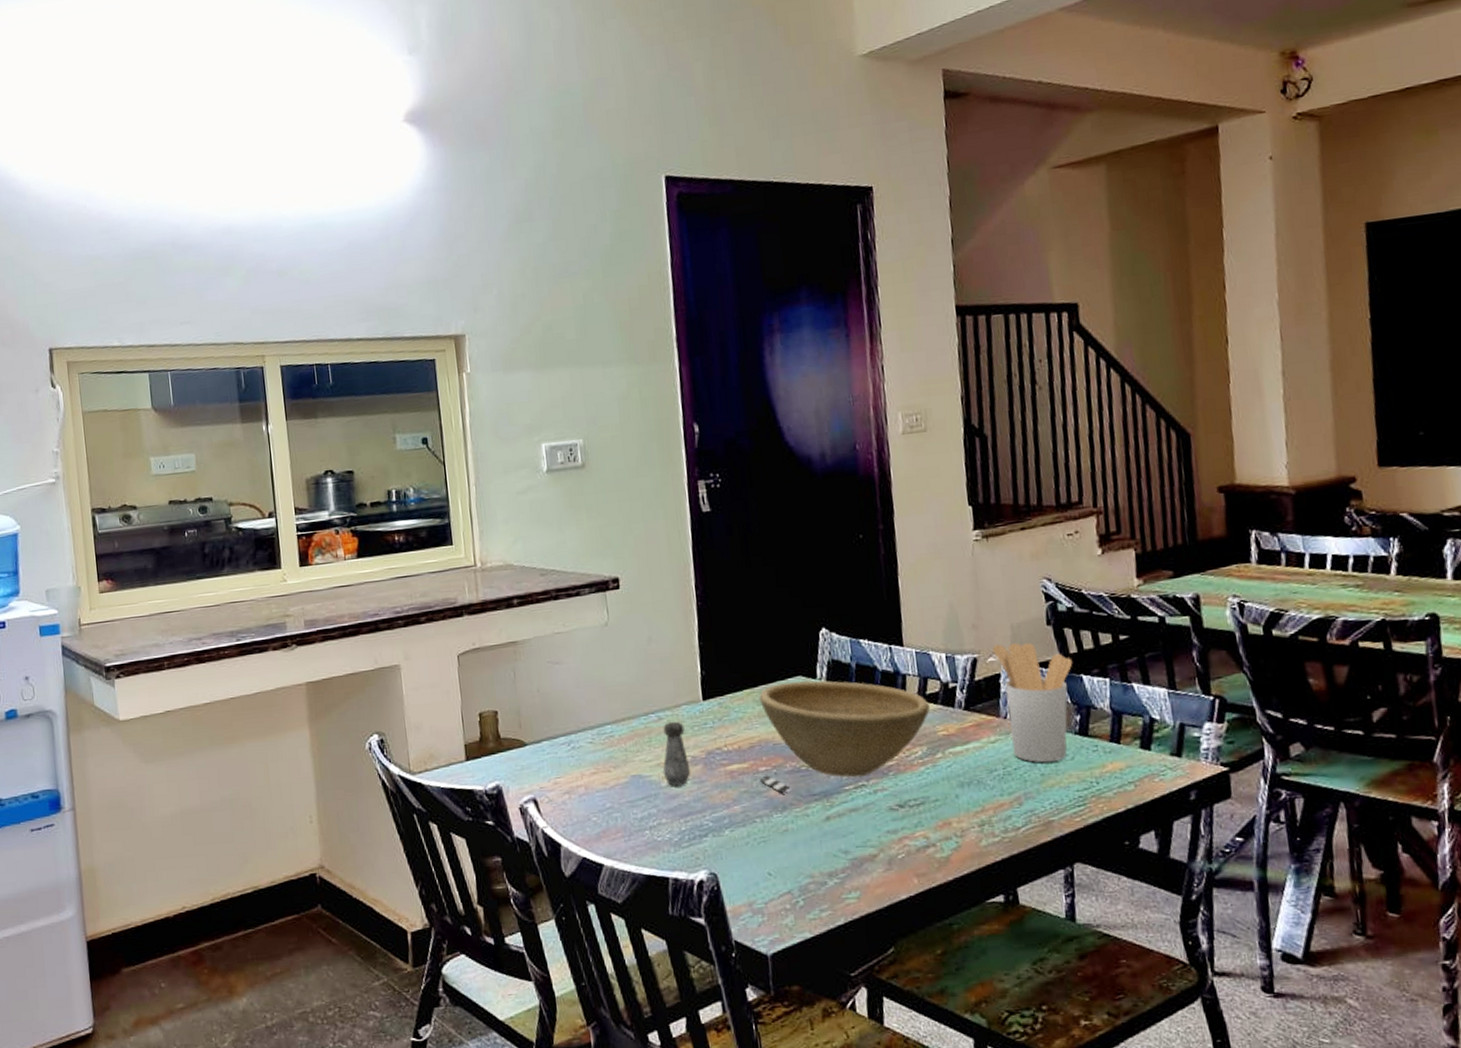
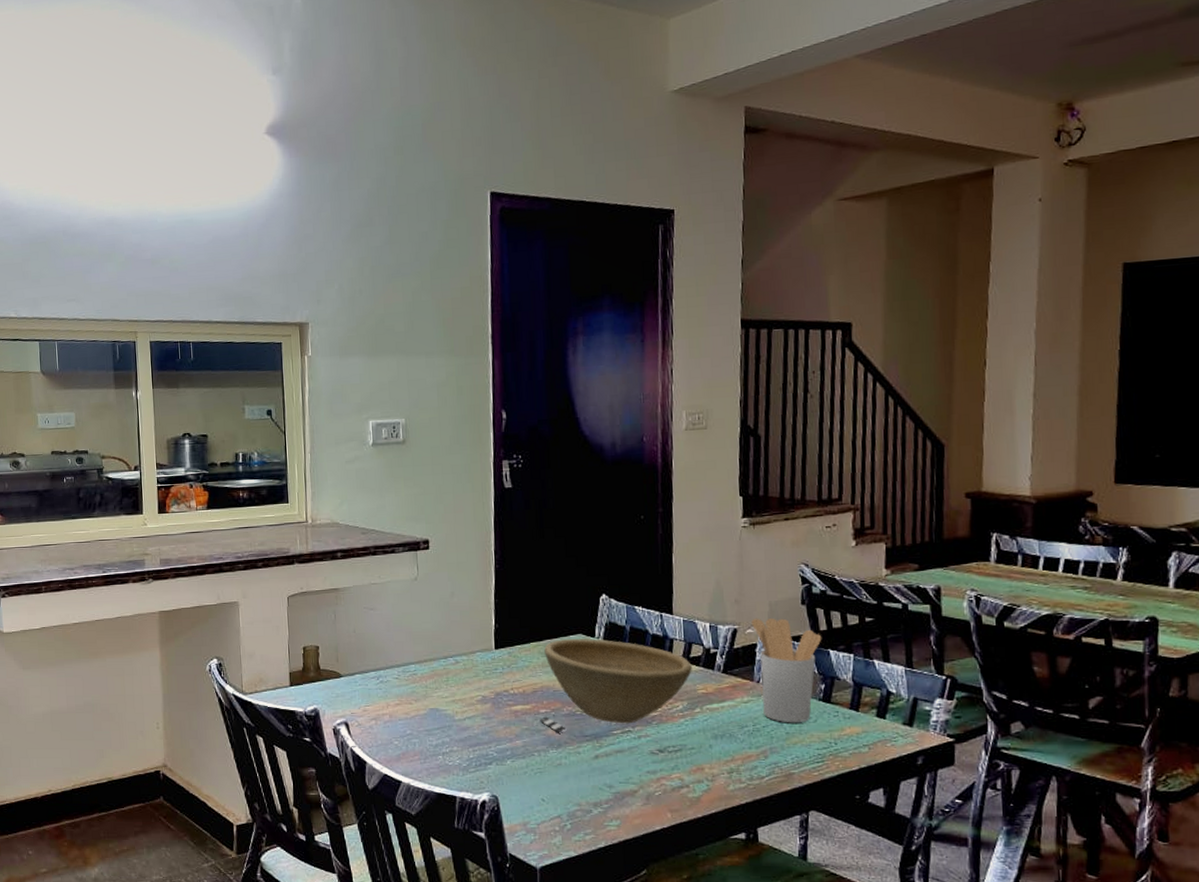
salt shaker: present [662,721,691,786] -> none [456,665,481,720]

